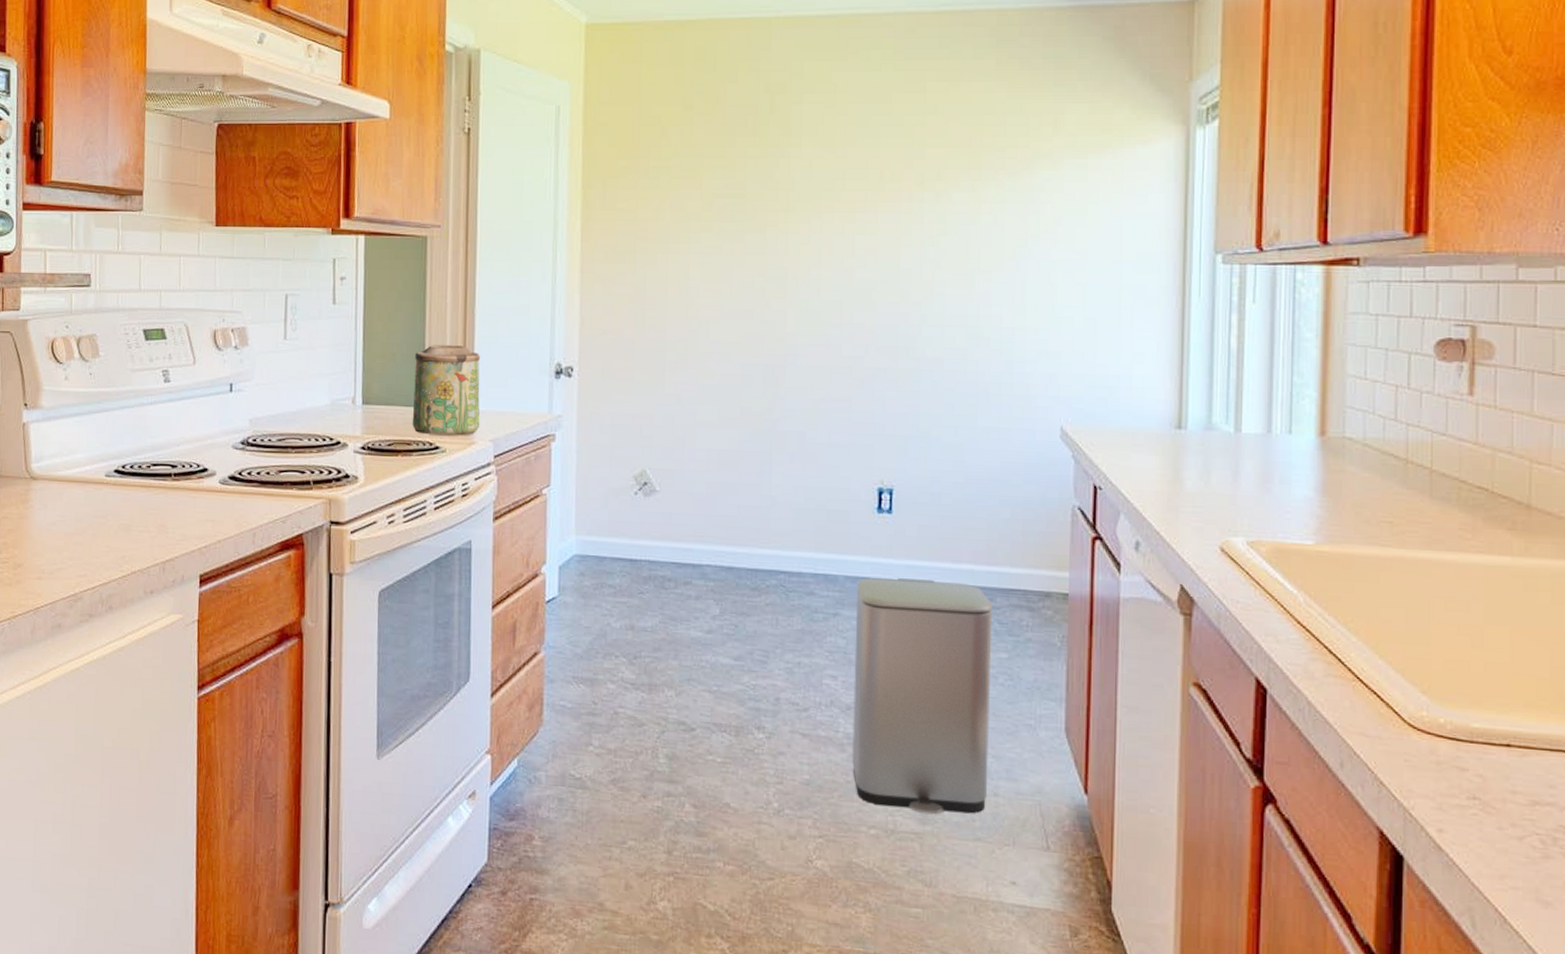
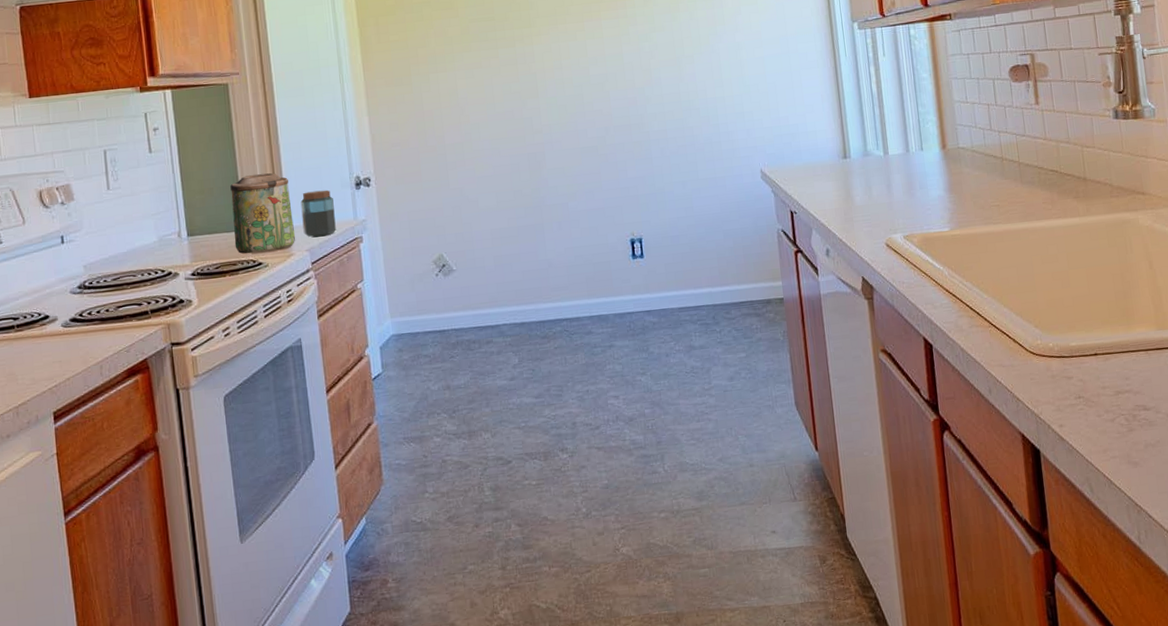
peanut butter: none [489,373,528,428] -> present [300,190,336,237]
pedal bin: present [852,578,993,815] -> none [624,303,745,493]

